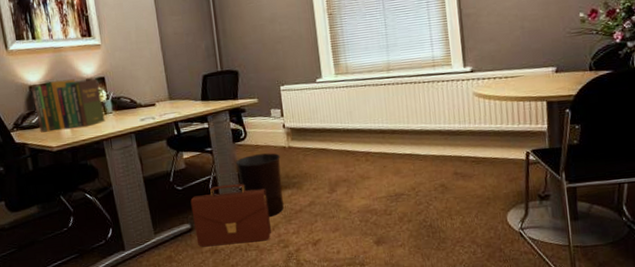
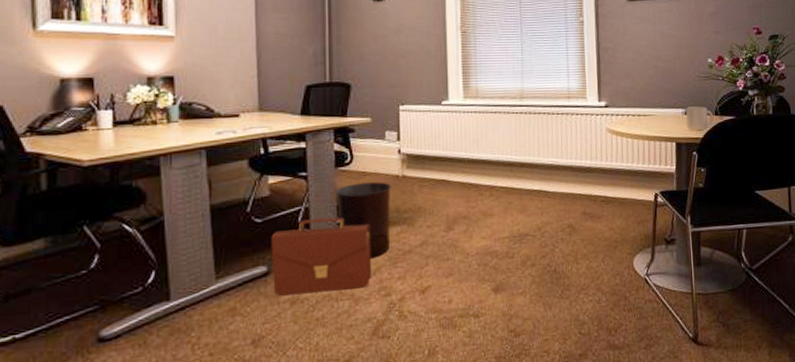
books: present [32,78,105,133] -> none [64,75,167,141]
mug: none [556,63,588,89] -> present [686,106,714,131]

